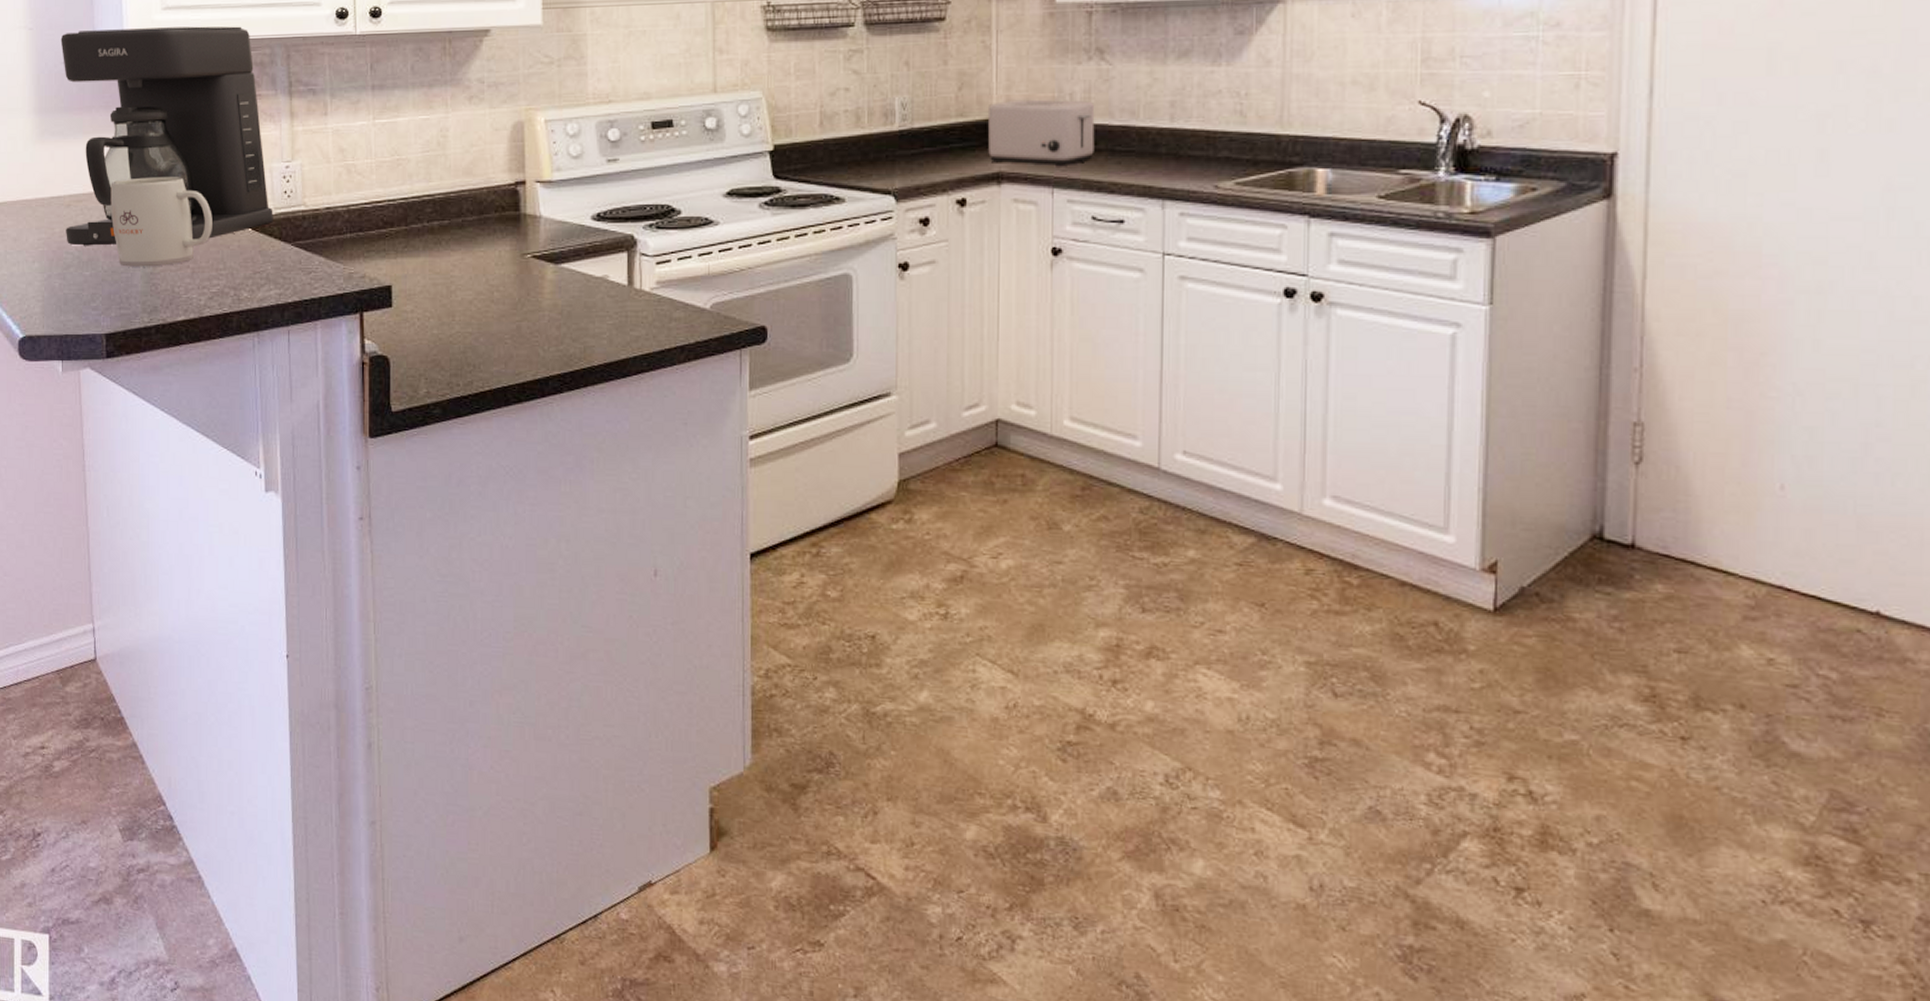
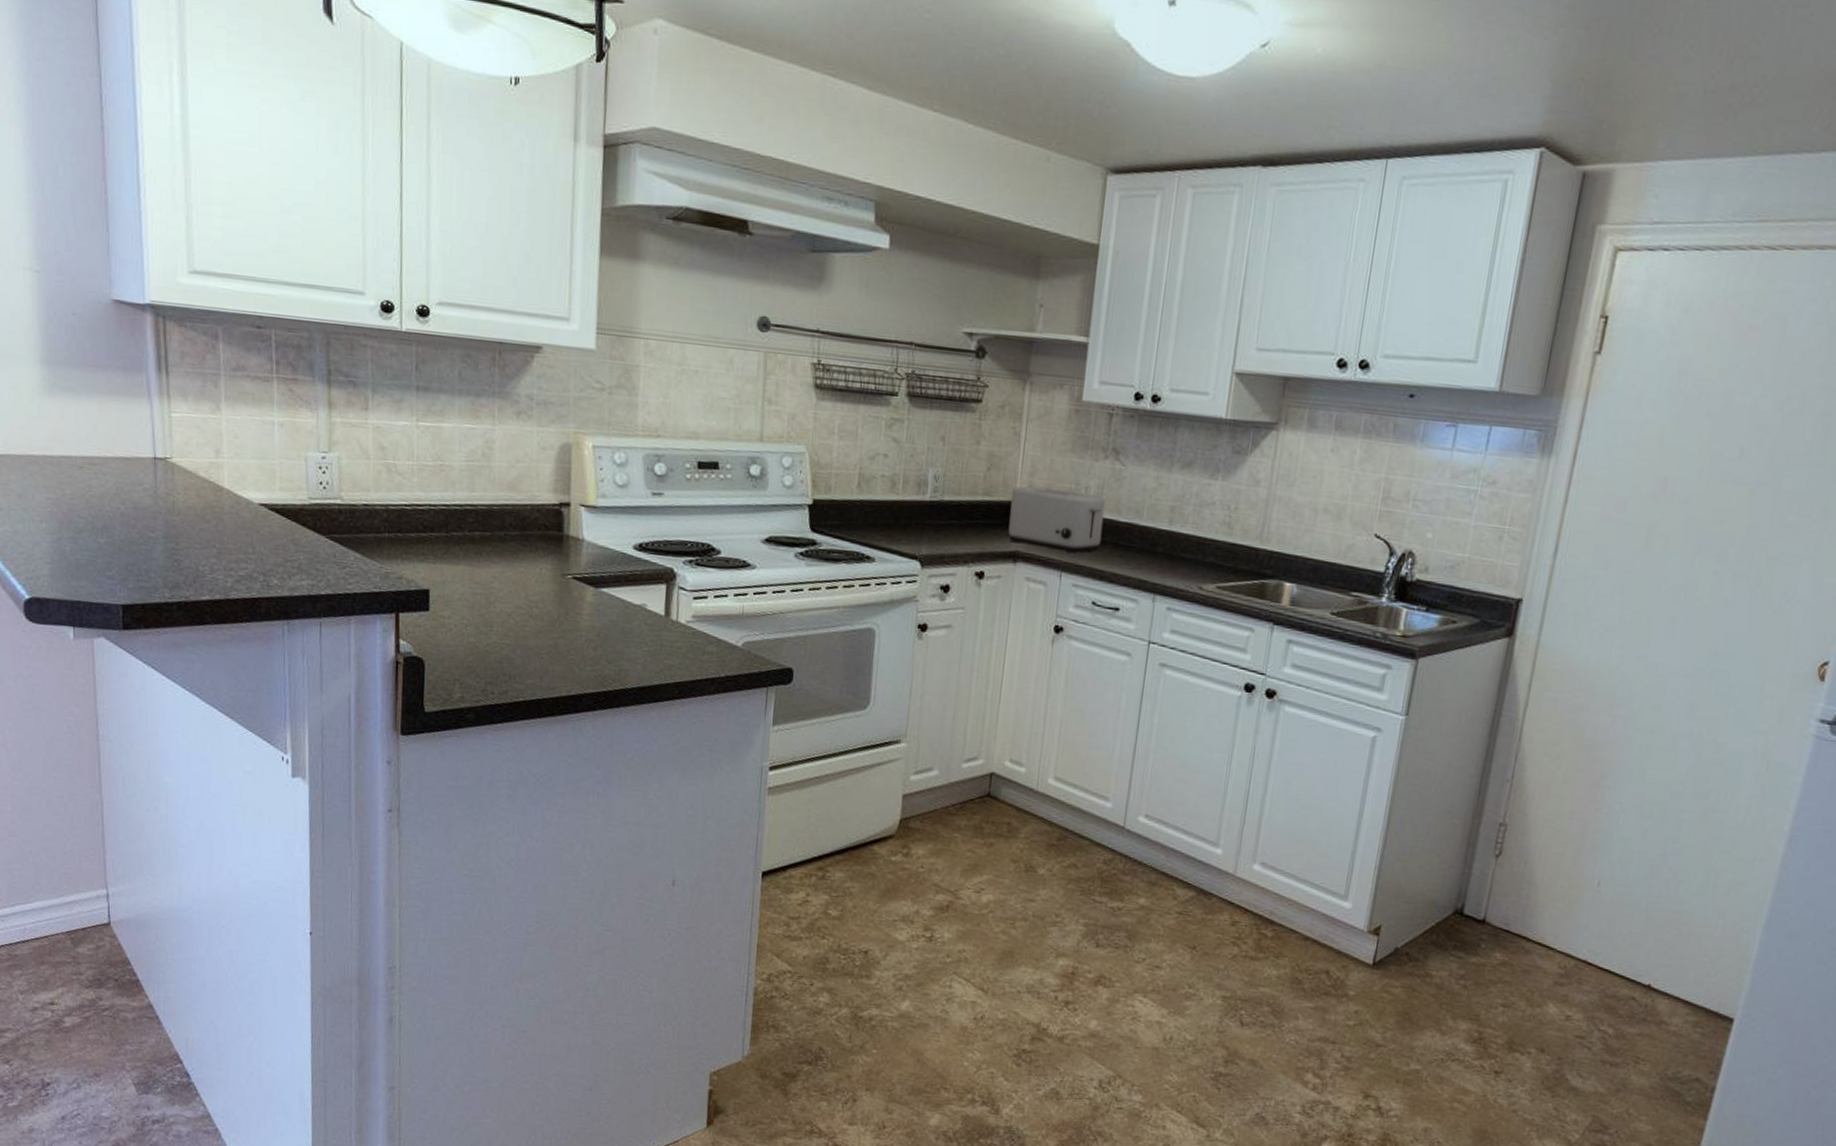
coffee maker: present [60,26,273,246] -> none [72,282,308,521]
mug: present [110,177,212,267] -> none [128,447,242,543]

